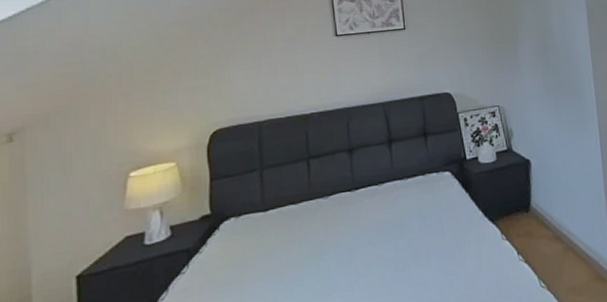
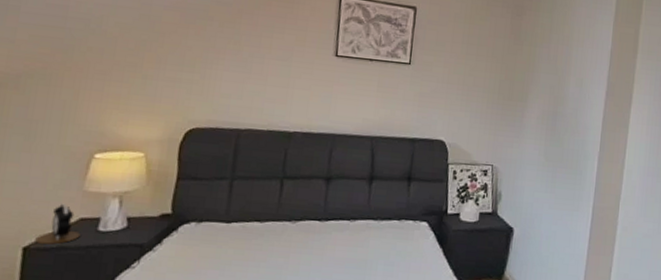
alarm clock: none [85,225,129,269] -> present [34,203,81,245]

